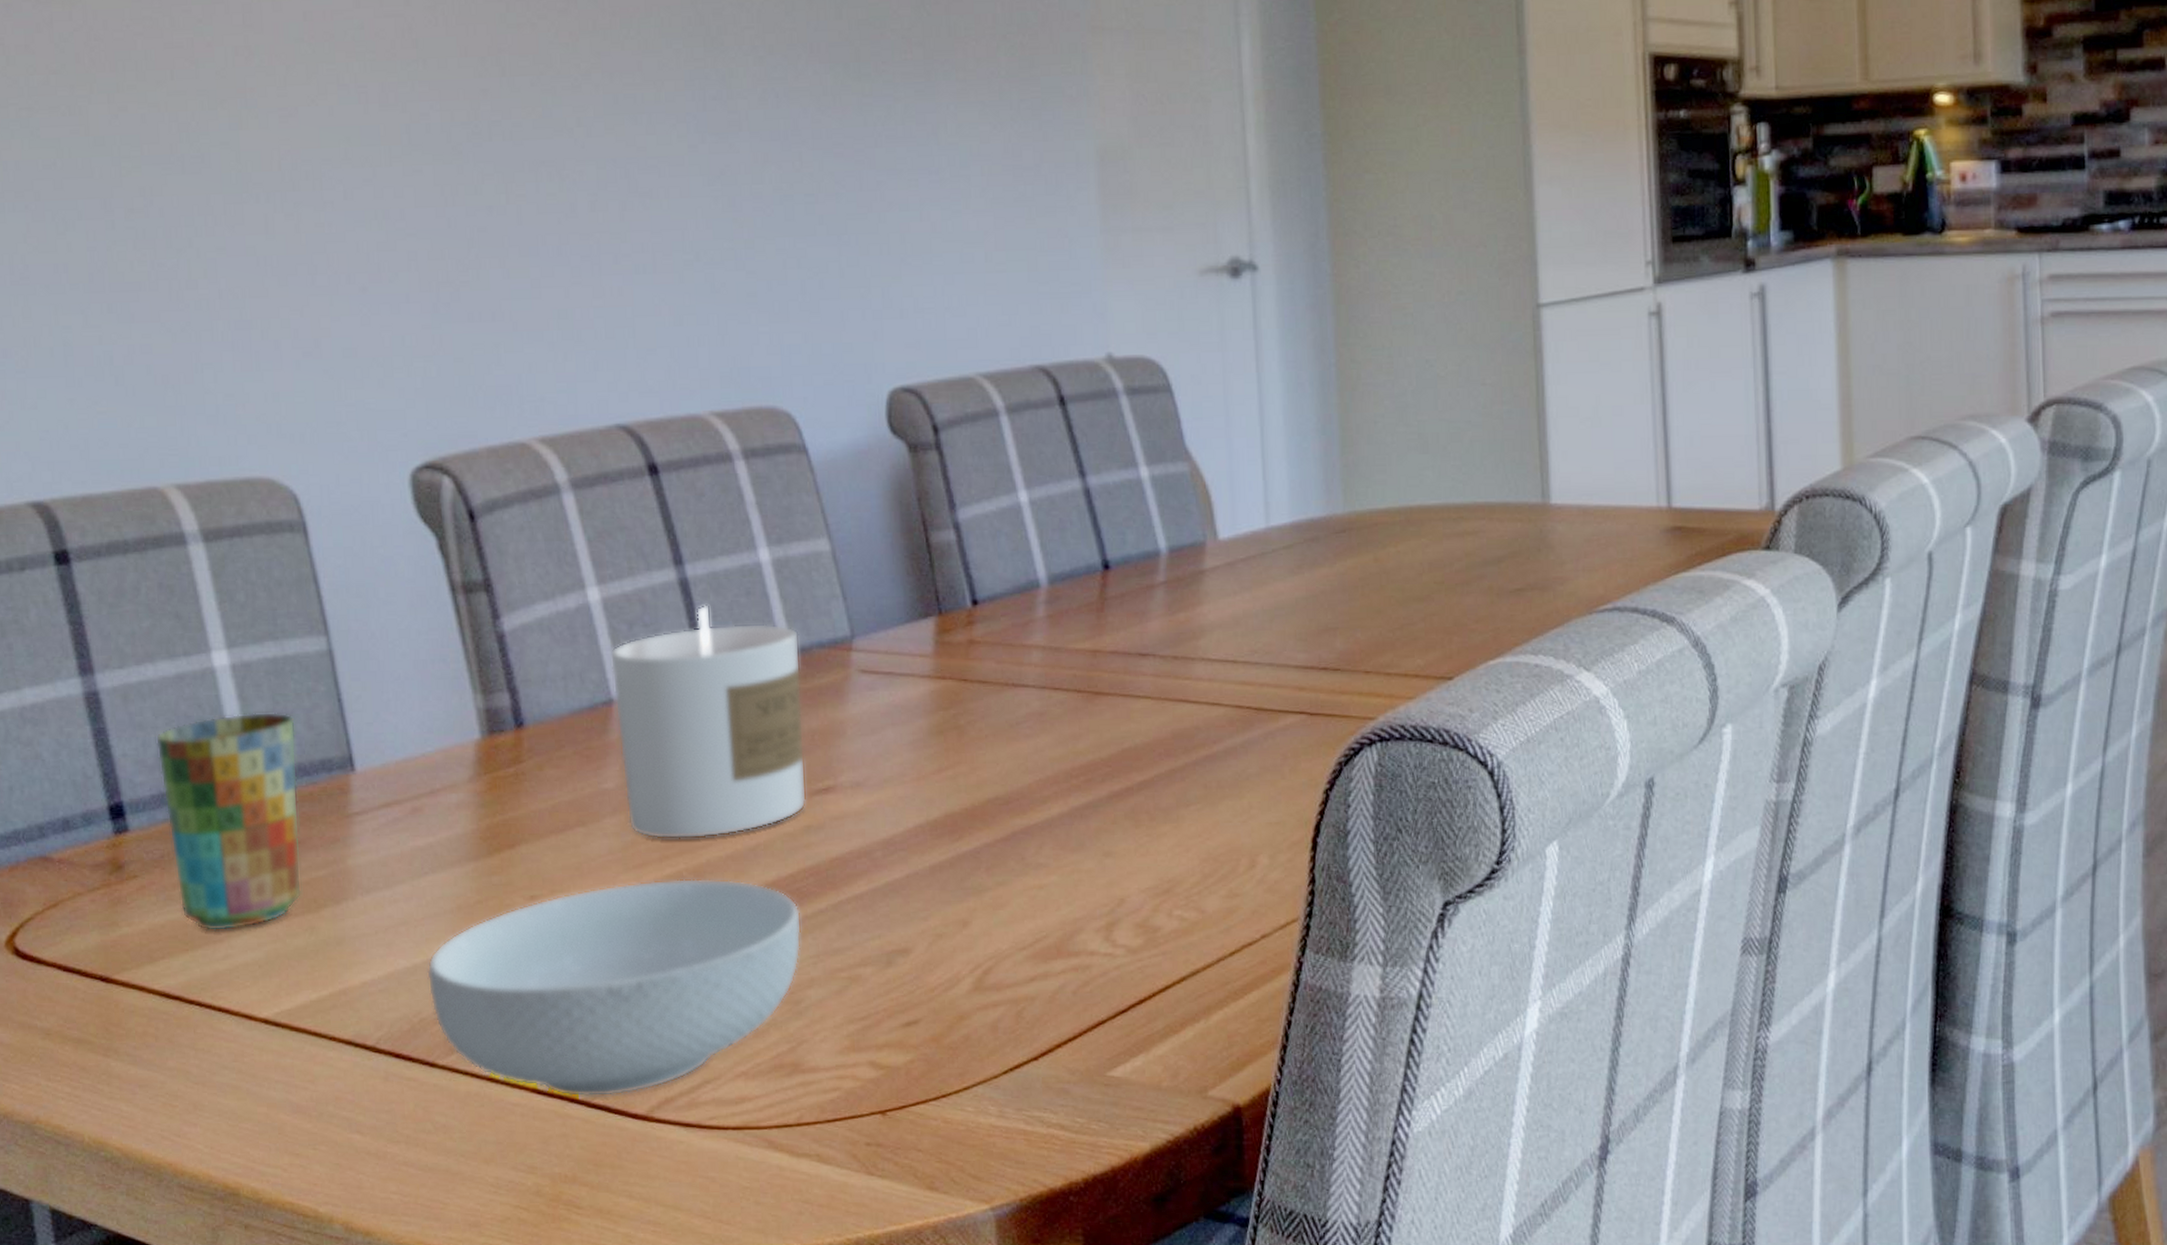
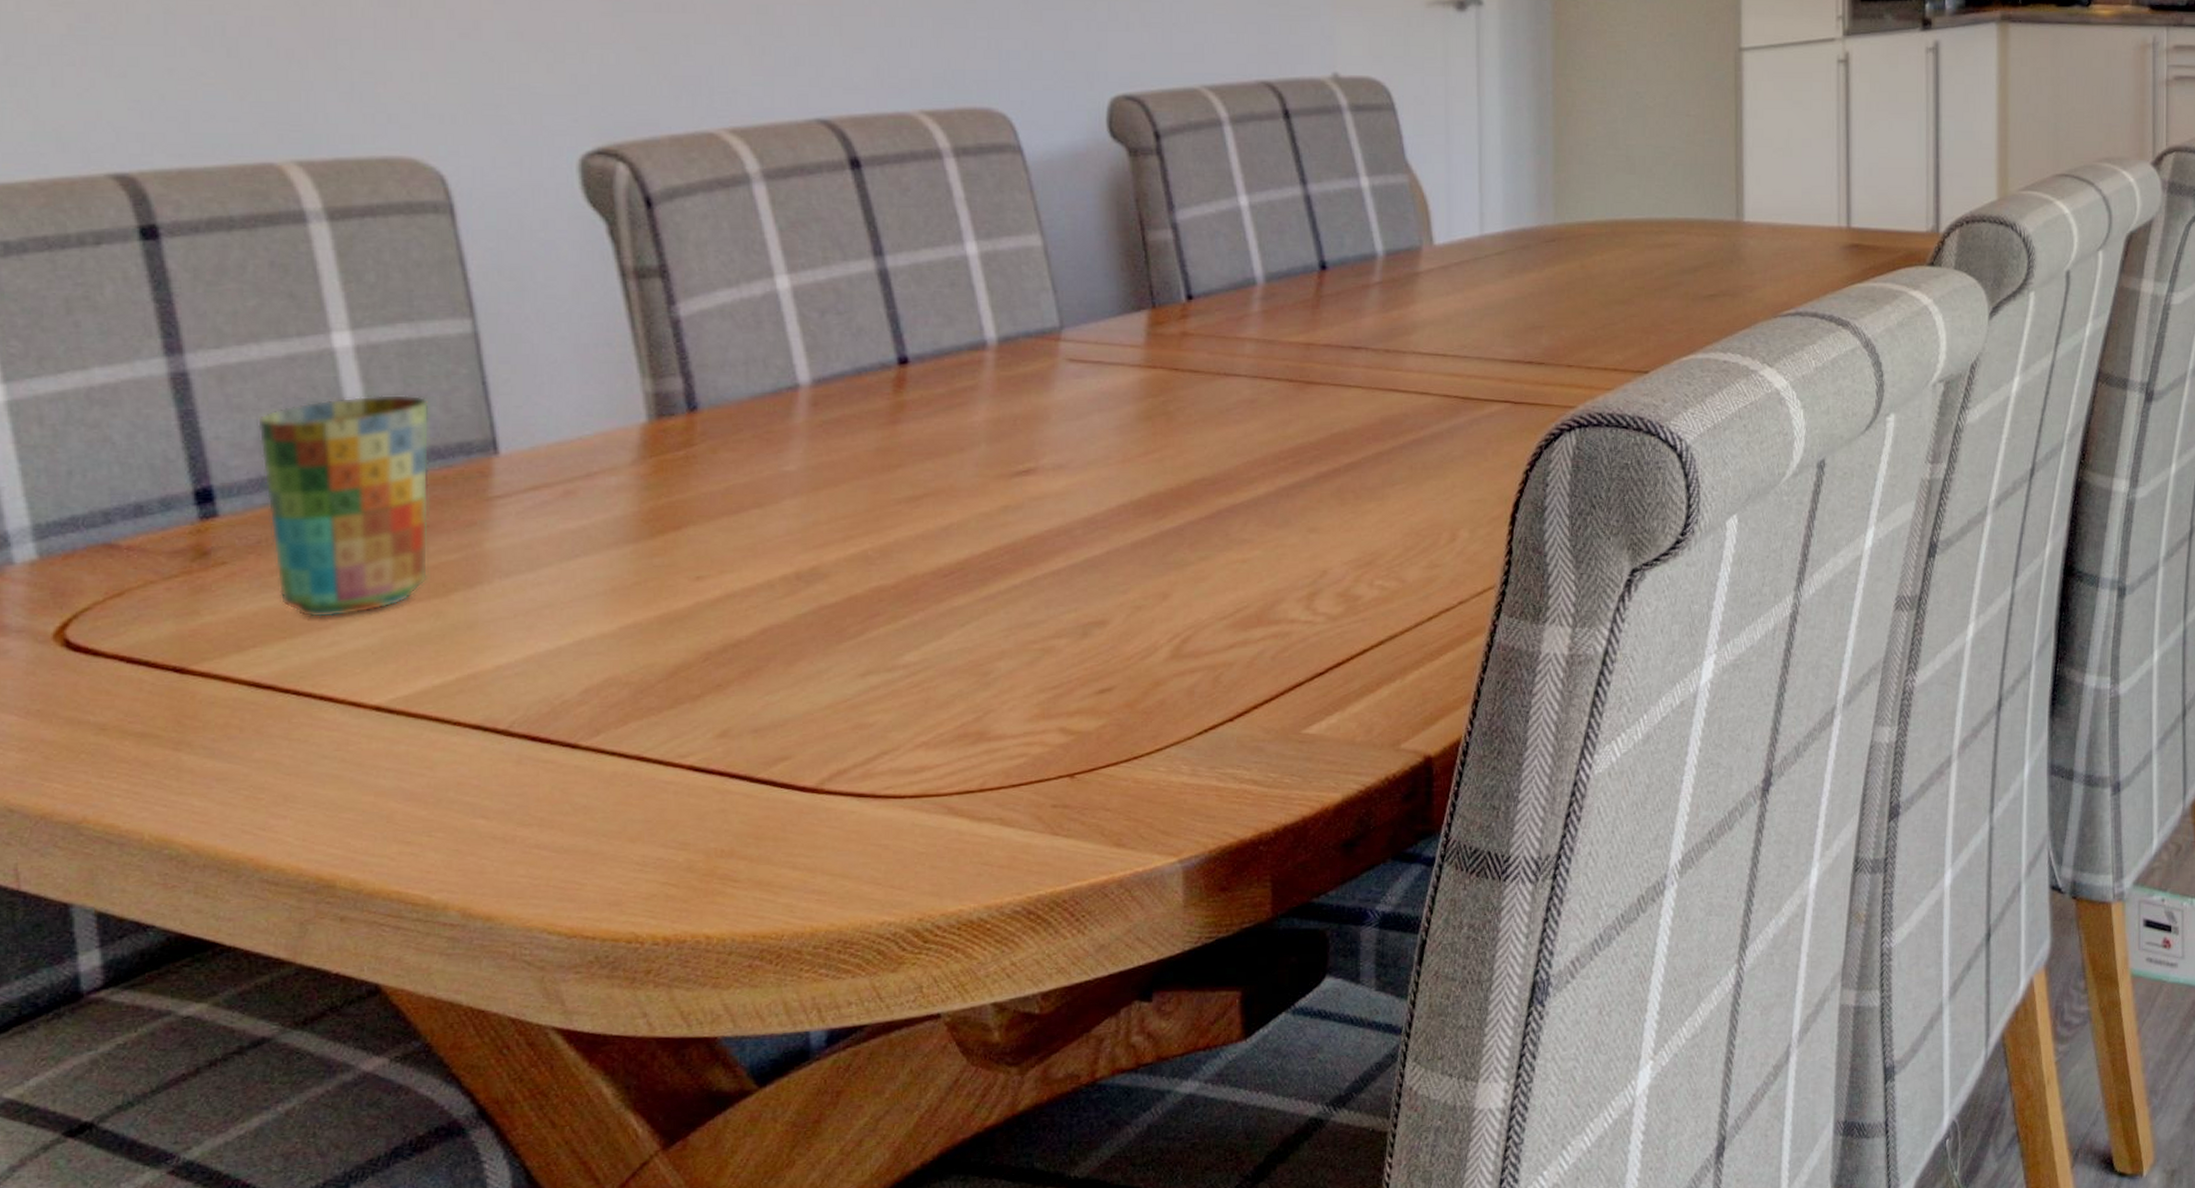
cereal bowl: present [427,878,802,1097] -> none [573,557,994,773]
candle: present [610,605,807,839] -> none [798,294,1006,520]

